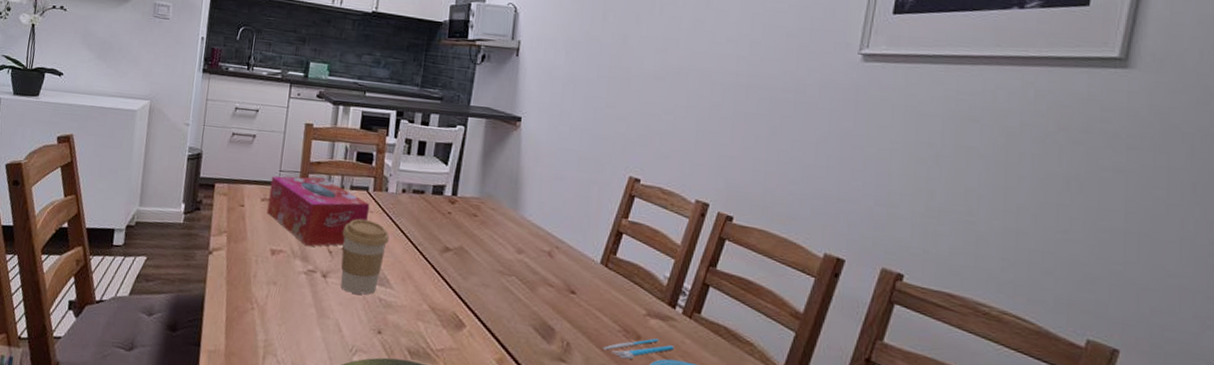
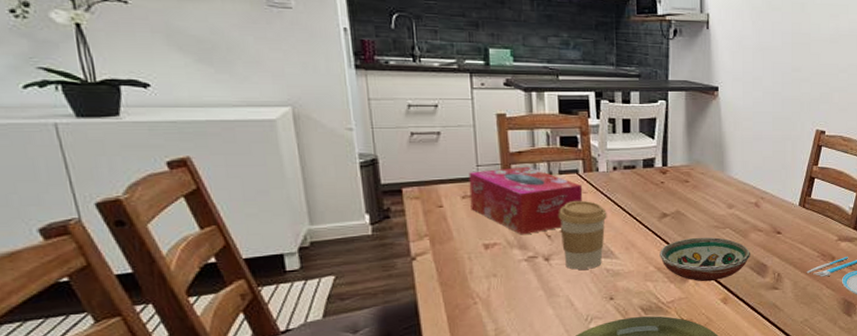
decorative bowl: none [435,279,537,336] -> present [659,237,750,282]

